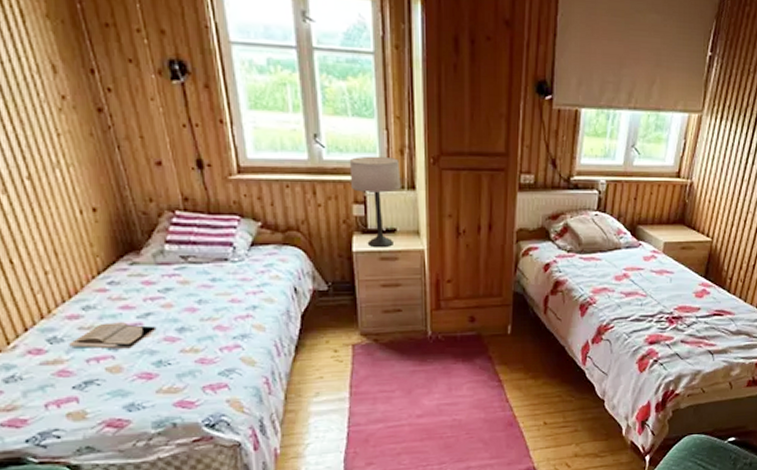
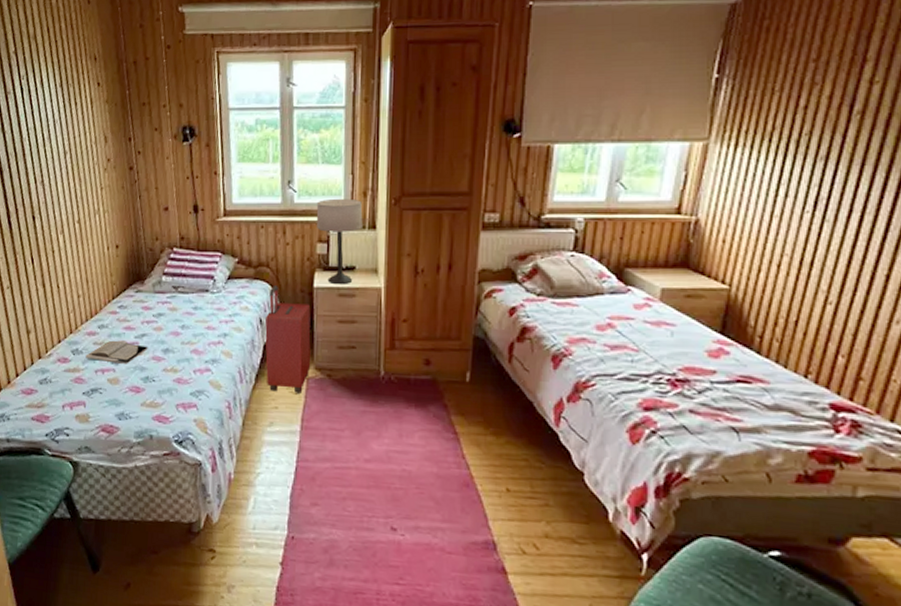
suitcase: none [301,251,356,362] -> present [265,286,311,394]

